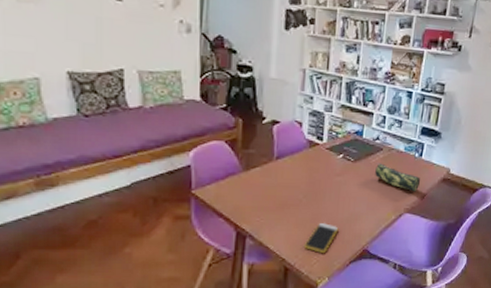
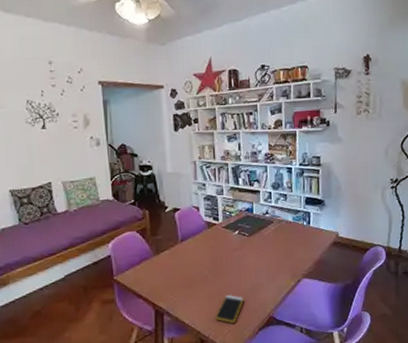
pencil case: present [375,163,421,192] -> none [269,234,313,258]

